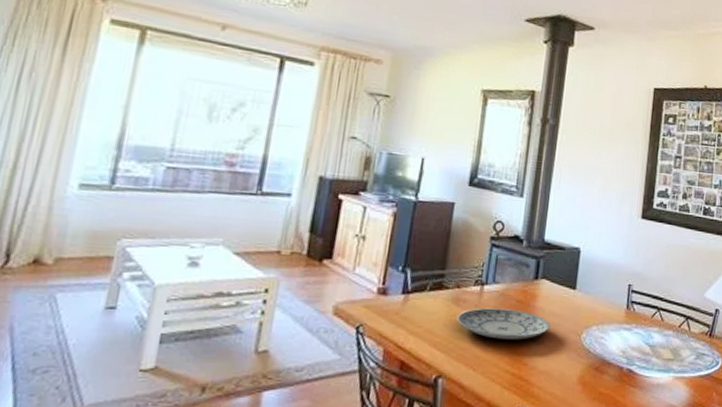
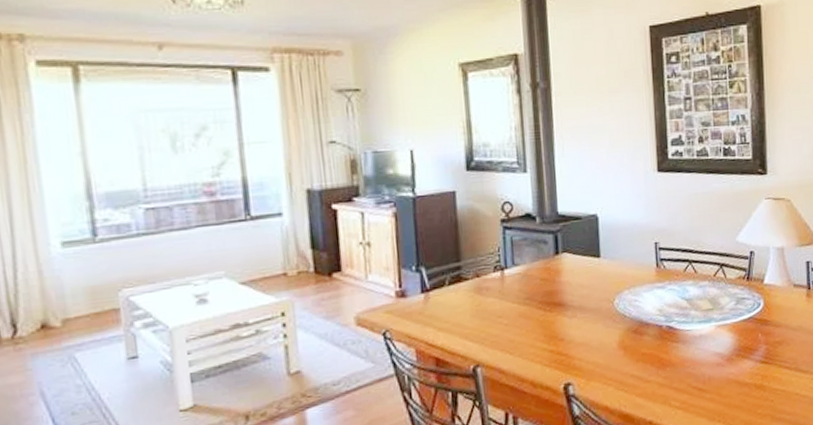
plate: present [457,307,550,340] -> none [483,288,580,321]

